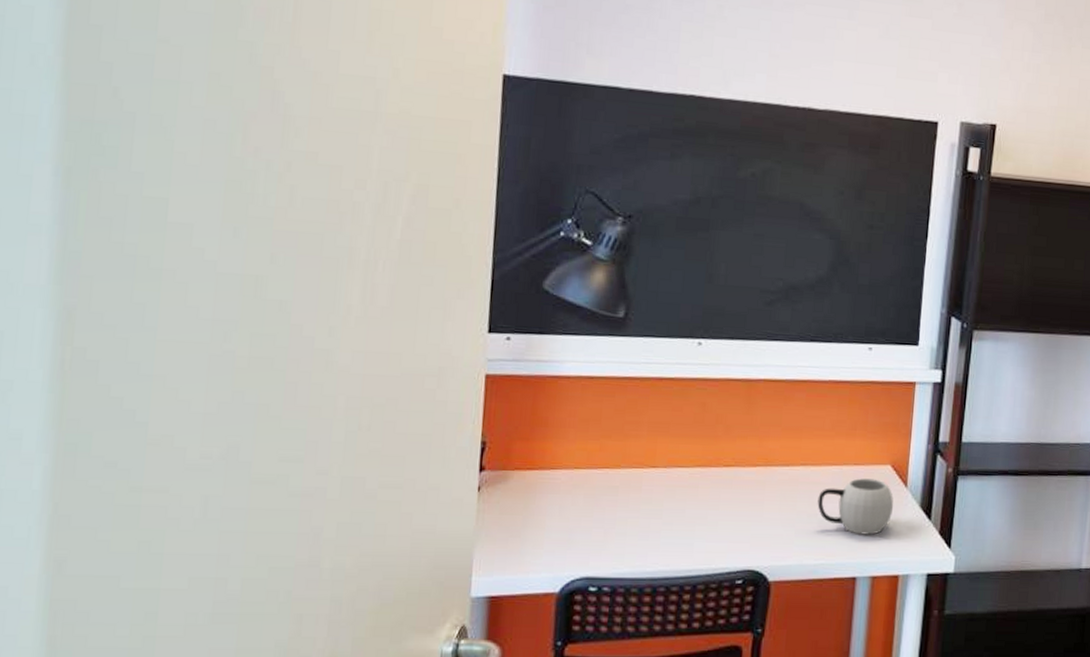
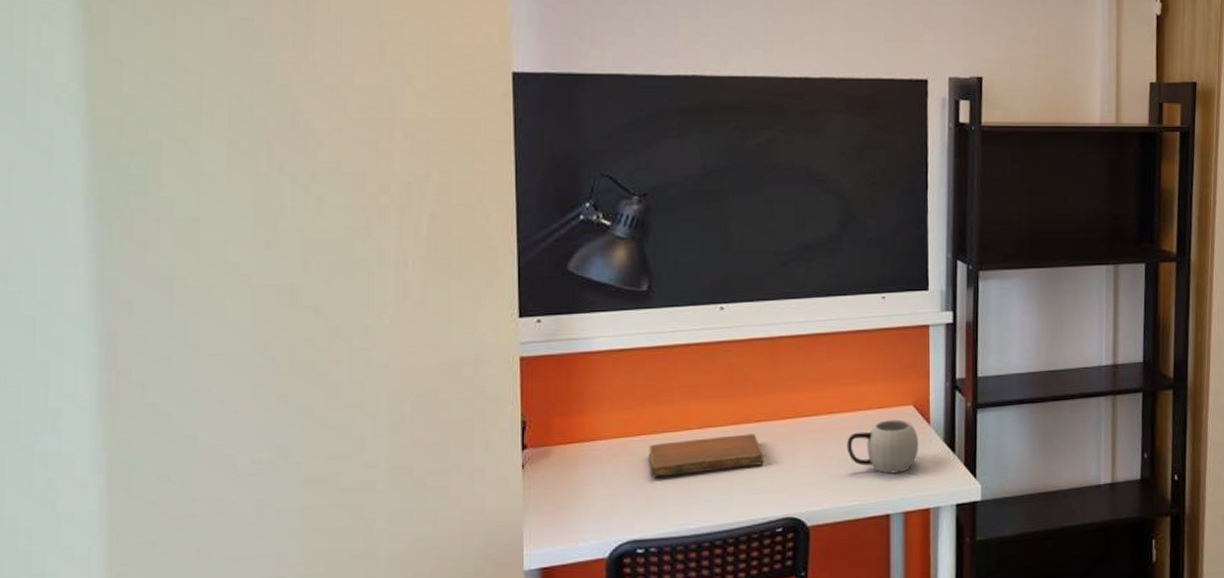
notebook: none [609,478,730,514] -> present [649,434,764,478]

